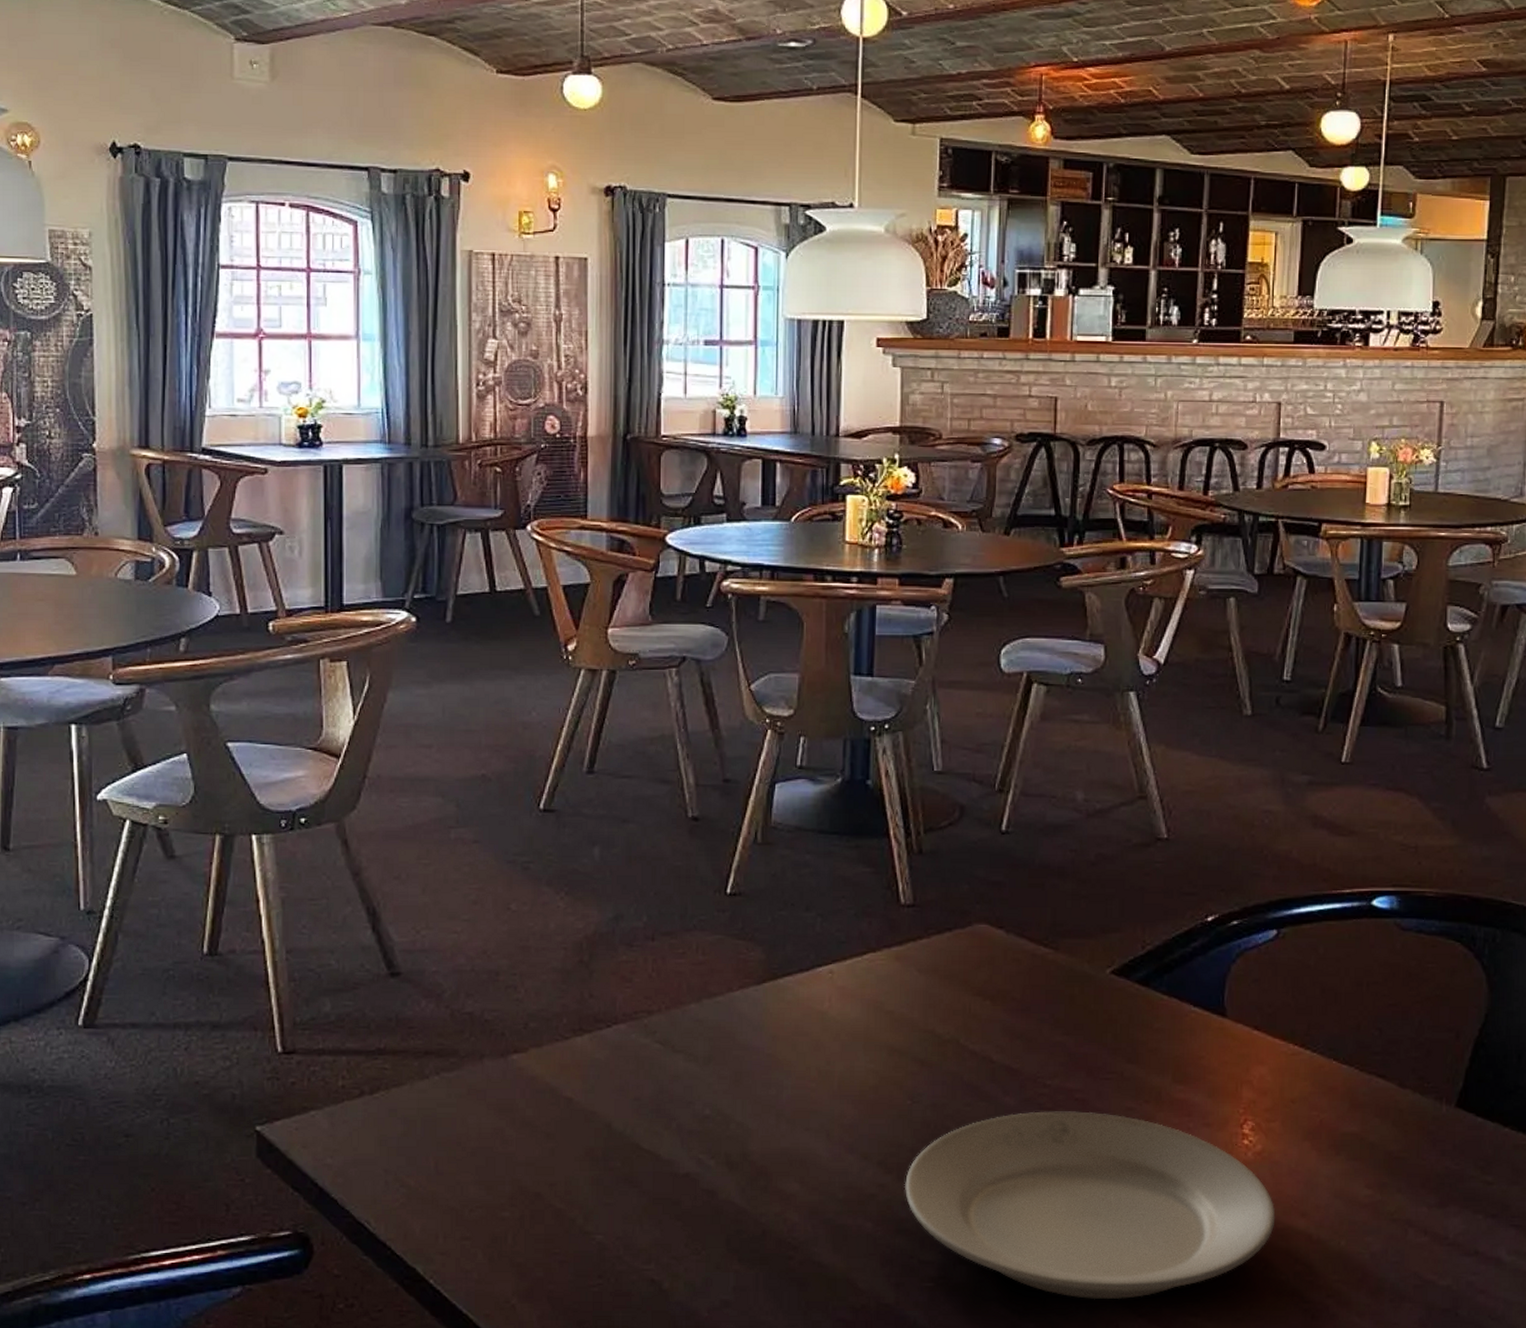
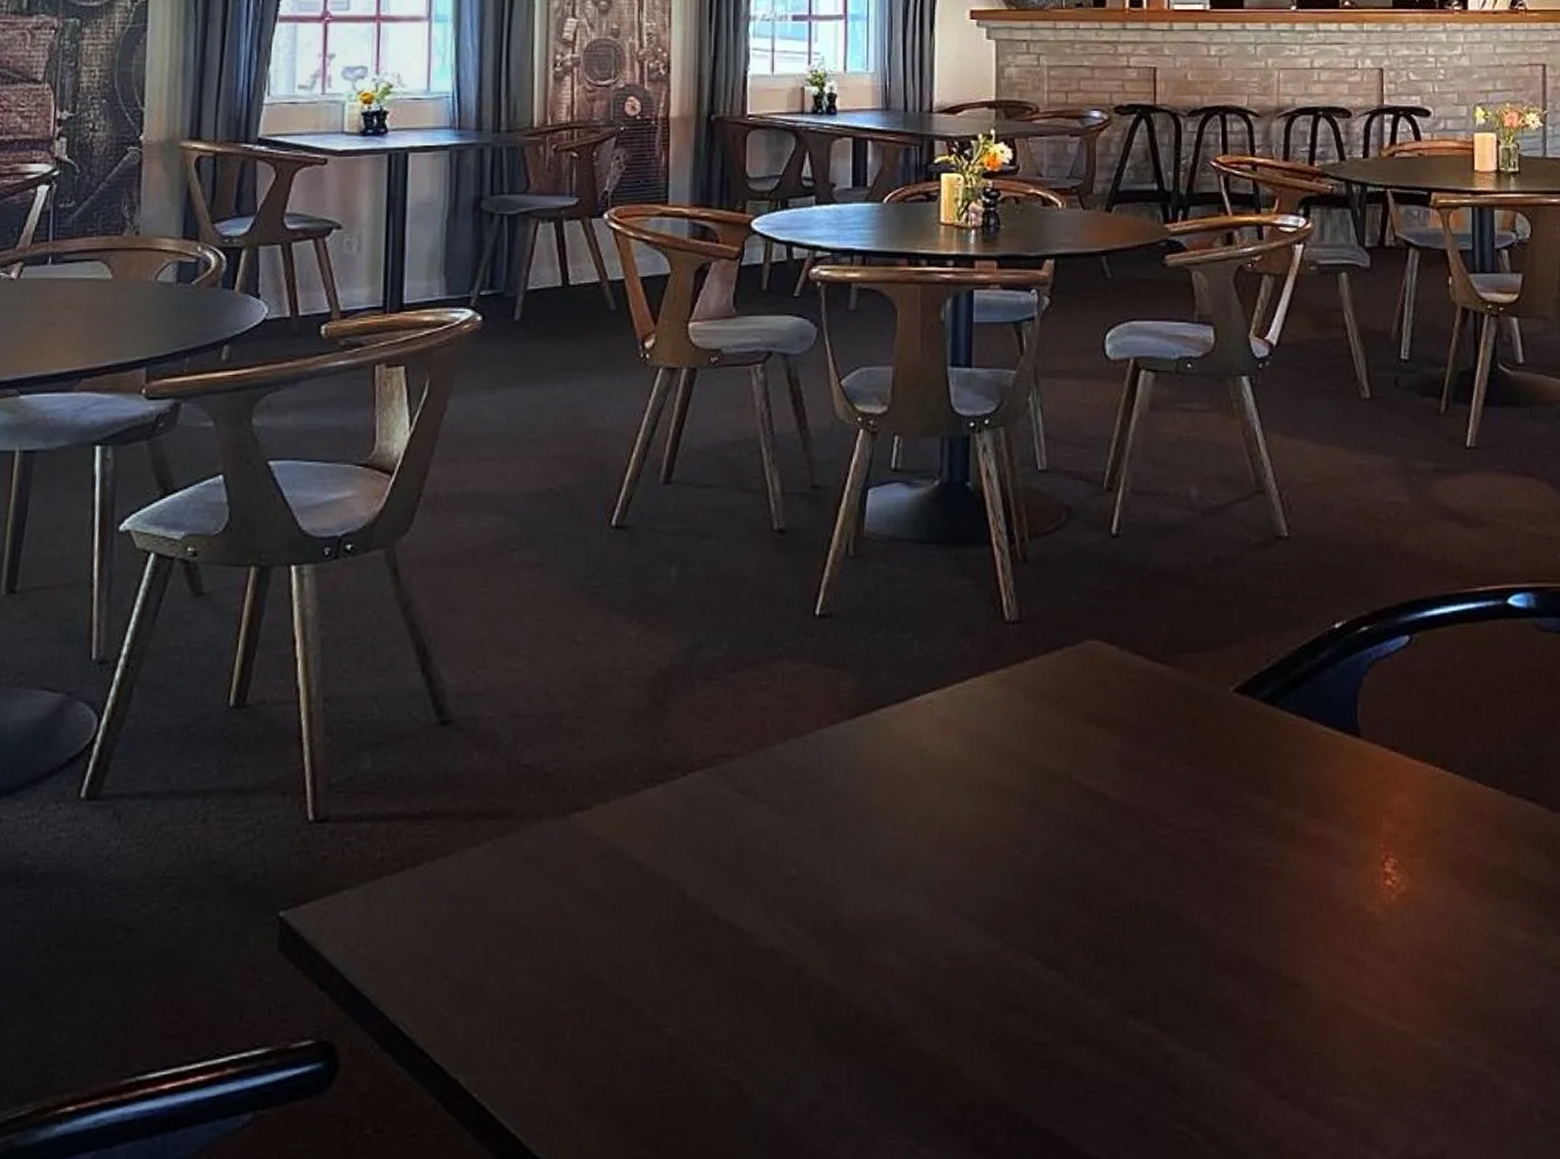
plate: present [904,1111,1276,1300] -> none [1014,853,1426,1081]

